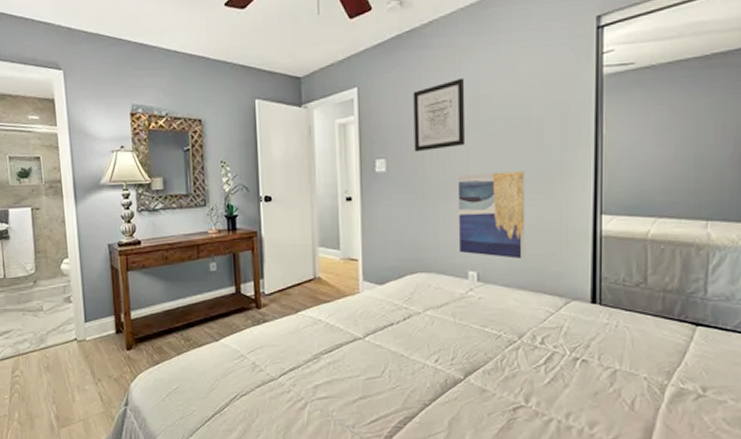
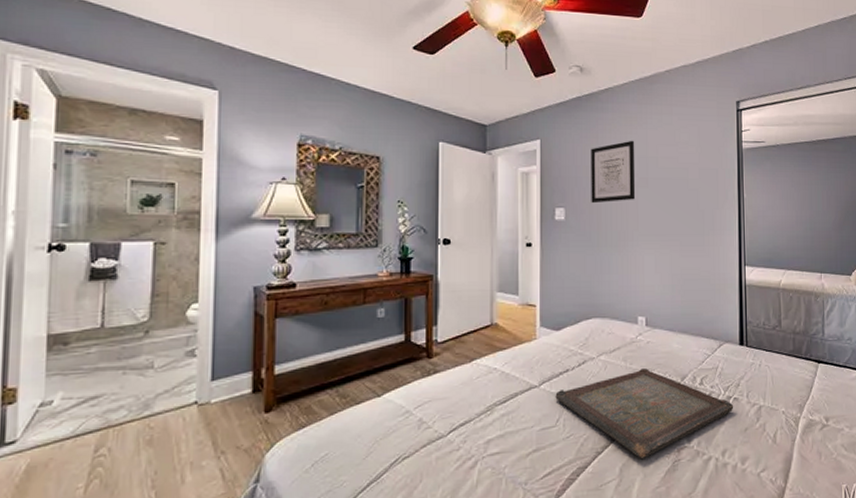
serving tray: none [380,325,582,415] -> present [555,368,734,459]
wall art: present [459,171,525,259] -> none [630,225,686,305]

